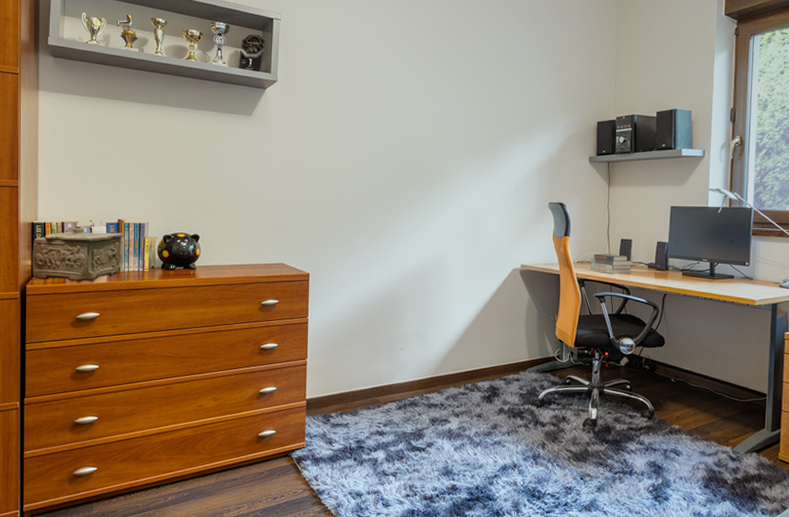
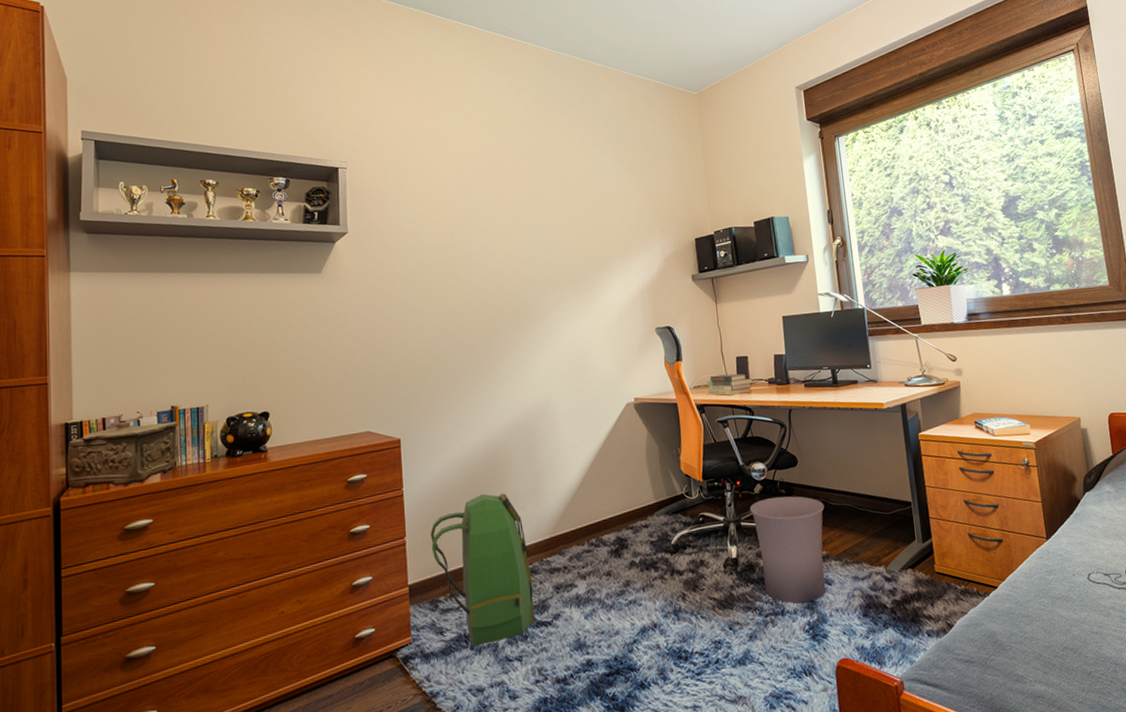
backpack: none [328,331,412,459] -> present [430,493,535,647]
waste bin: none [614,371,684,468] -> present [749,496,826,604]

